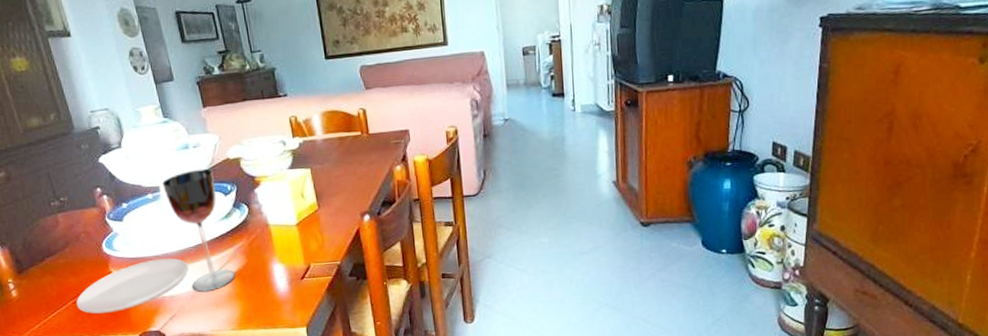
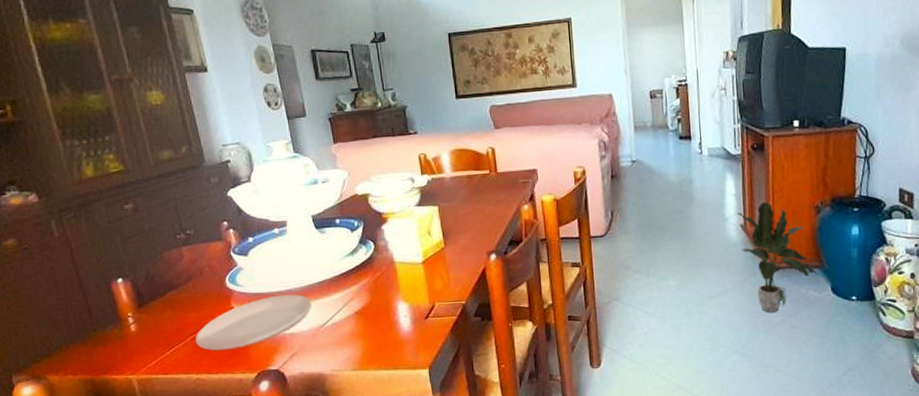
wineglass: present [162,168,235,292] -> none [290,204,358,330]
potted plant: none [610,158,691,268] -> present [737,202,820,313]

